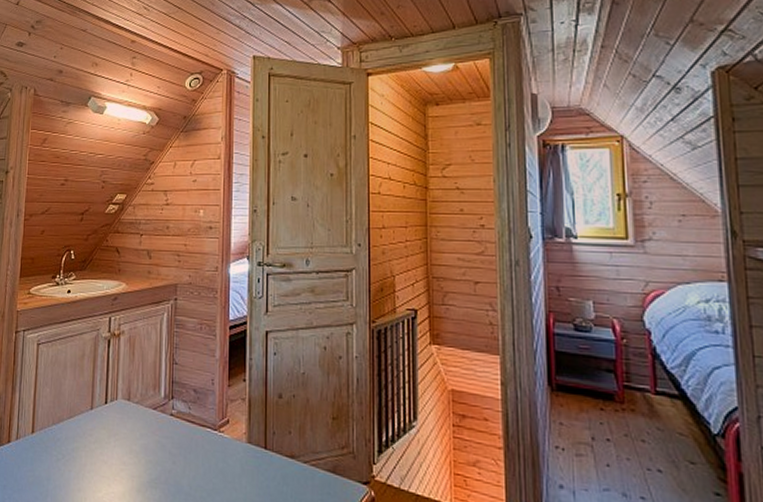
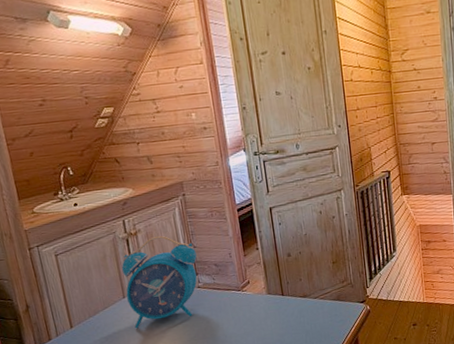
alarm clock: none [94,342,176,452] -> present [121,235,197,329]

